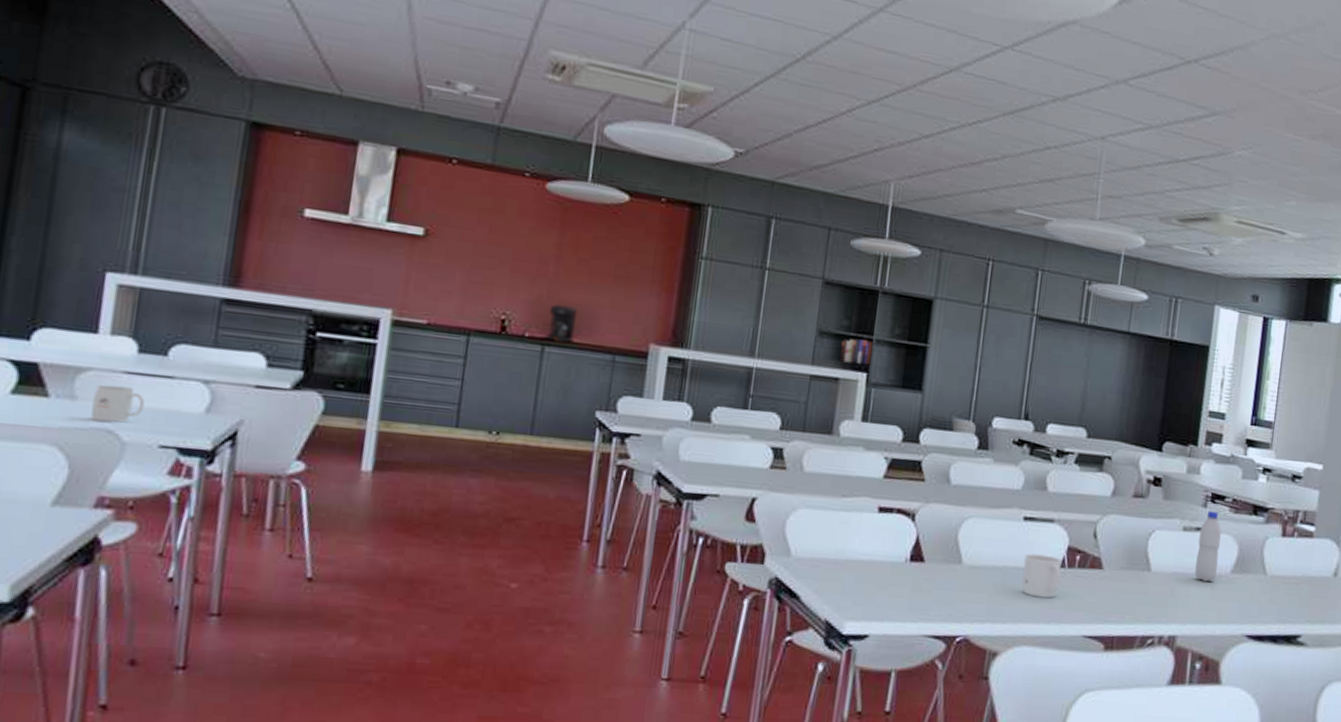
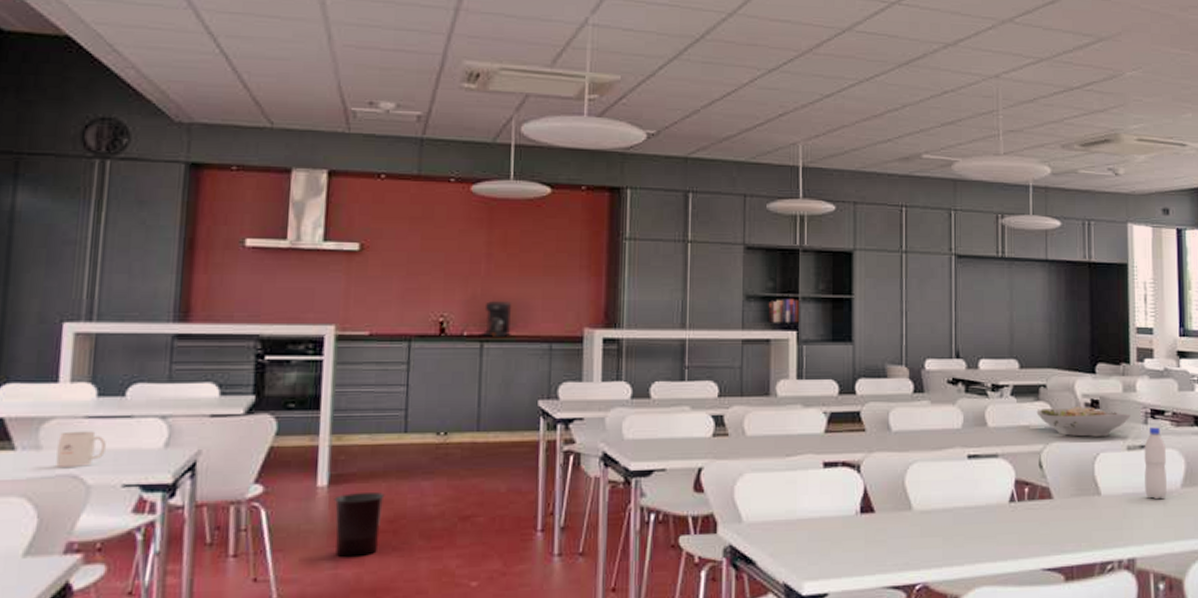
waste bin: none [375,481,430,546] -> present [334,492,385,558]
mug: present [1022,553,1062,599] -> none [973,491,1013,535]
salad: none [1098,480,1191,515] -> present [1036,405,1131,437]

